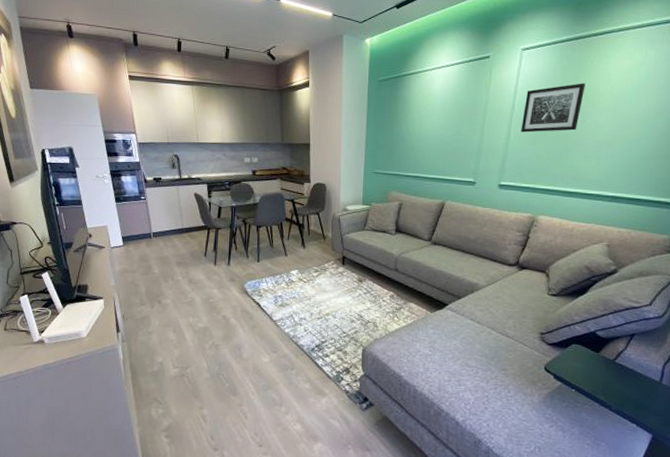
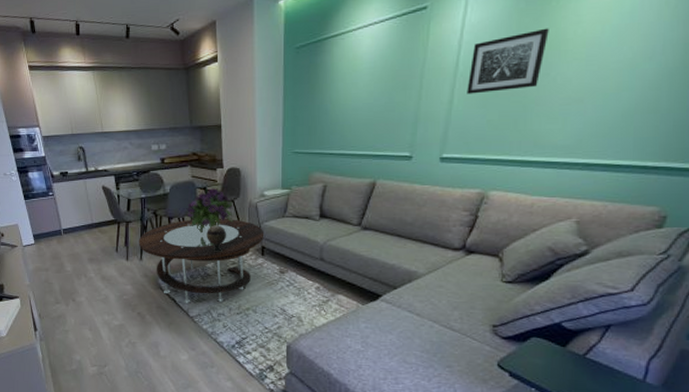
coffee table: none [227,228,346,308] -> present [138,218,264,303]
bouquet: none [274,201,318,242] -> present [186,188,233,234]
decorative sphere: none [292,235,311,261] -> present [207,225,227,253]

